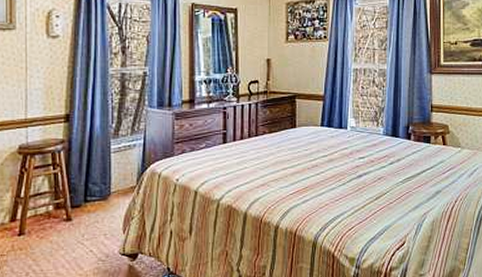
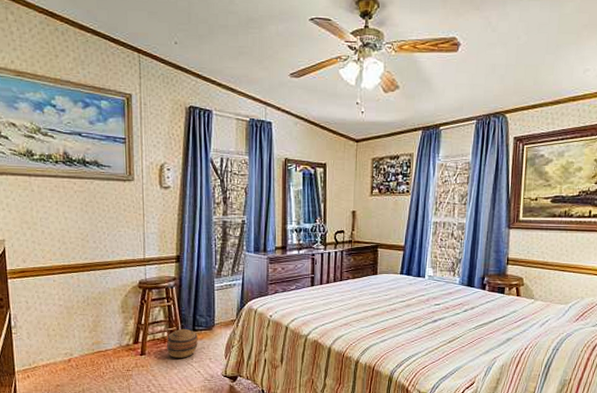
basket: none [52,199,90,236] -> present [167,328,198,358]

